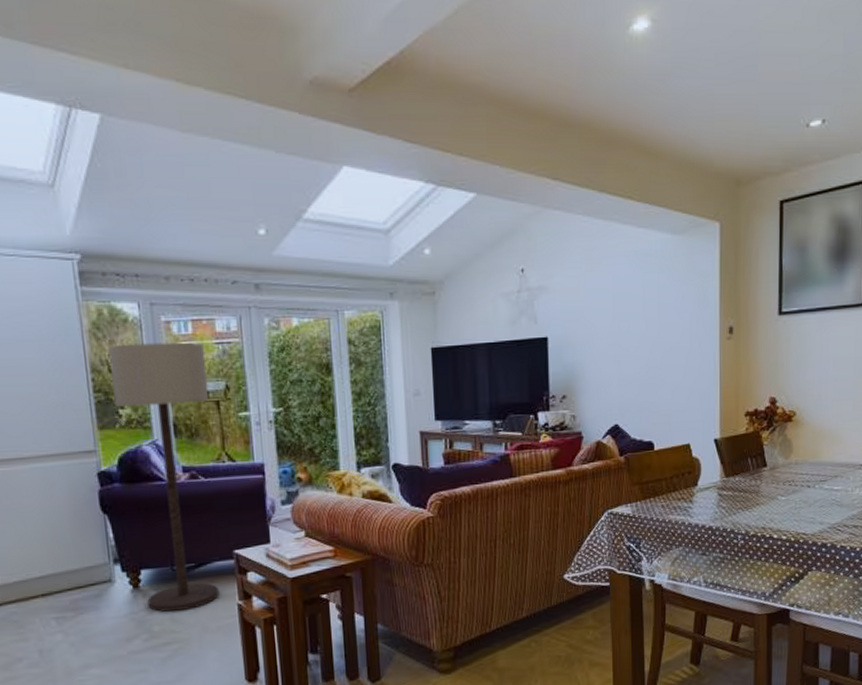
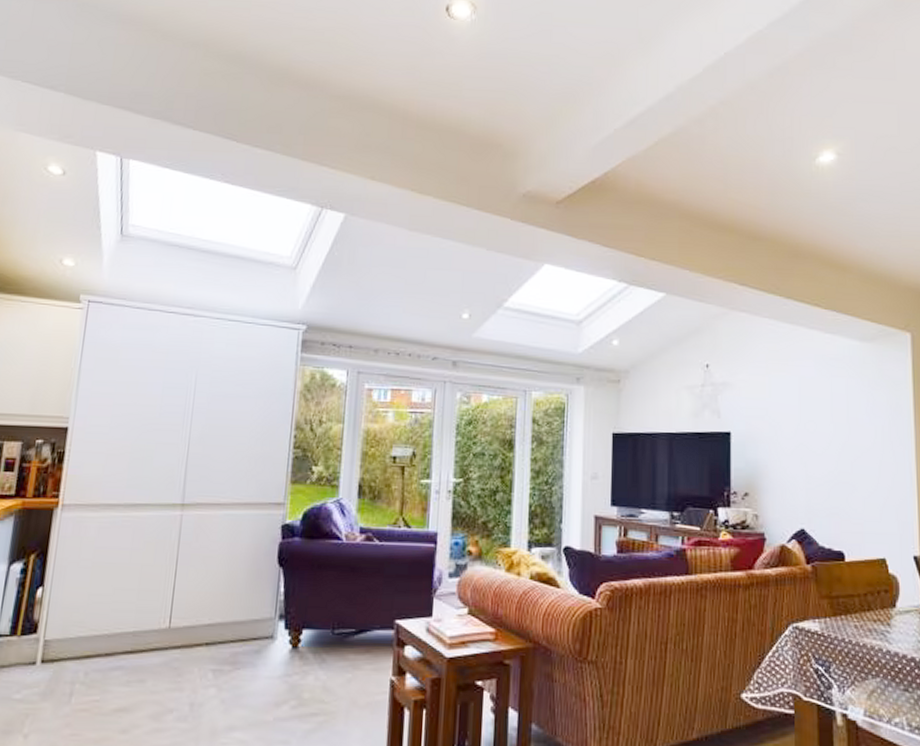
floor lamp: present [109,342,219,612] -> none [302,406,398,680]

